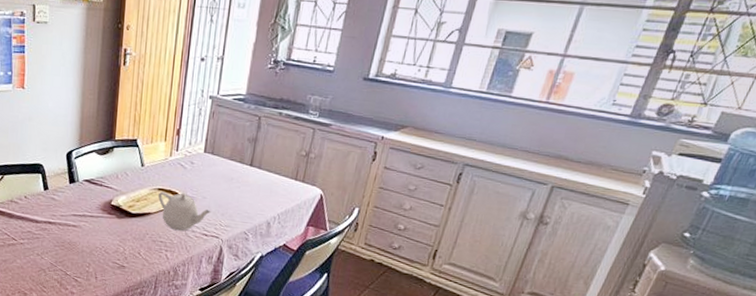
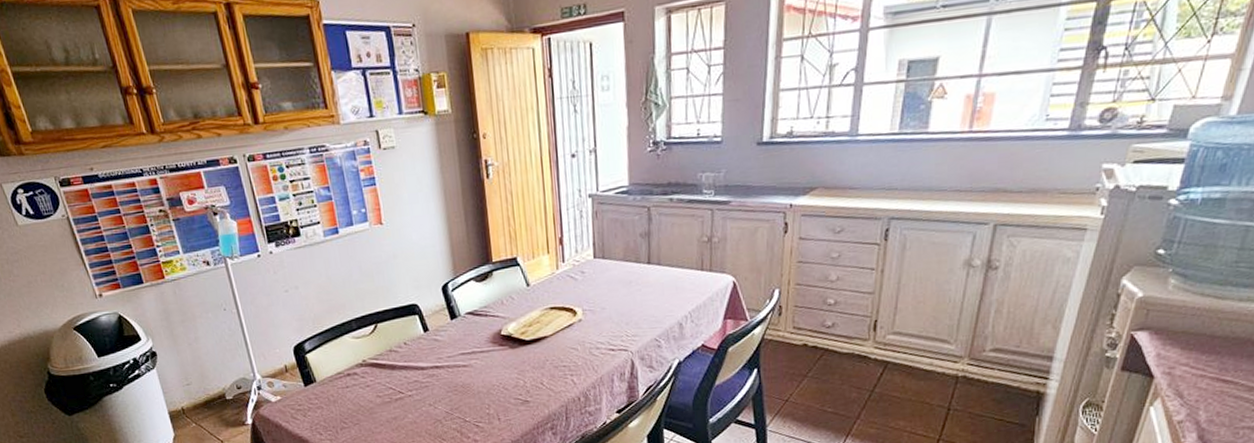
teapot: present [158,191,212,231] -> none [551,306,614,351]

